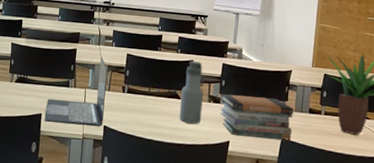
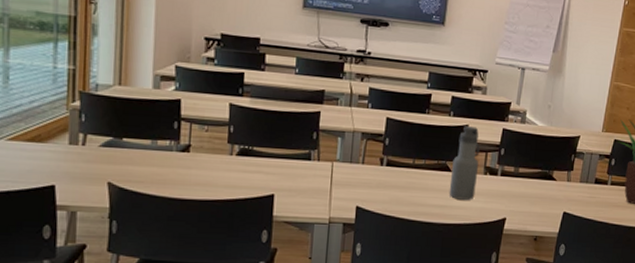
laptop: present [44,56,108,127] -> none [278,121,362,208]
book stack: present [220,94,294,141] -> none [497,165,579,215]

